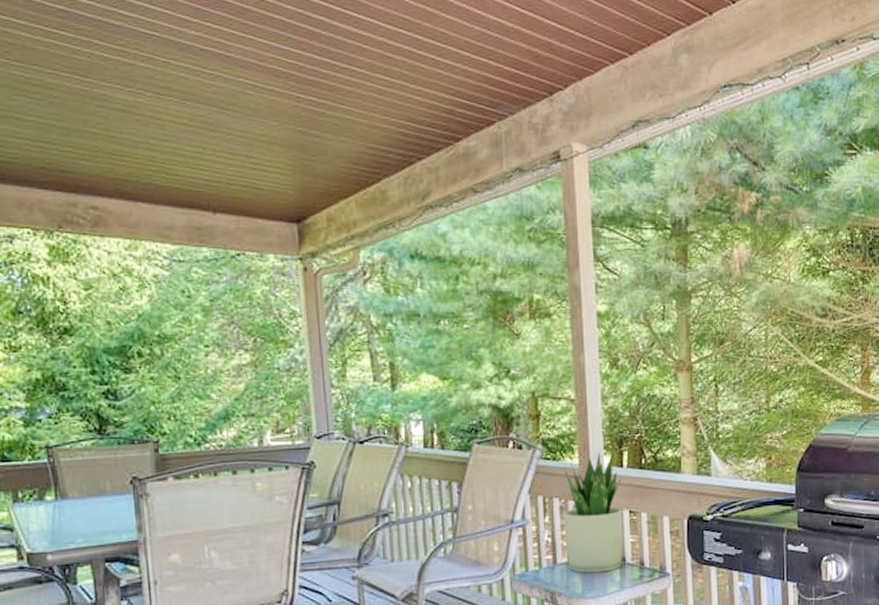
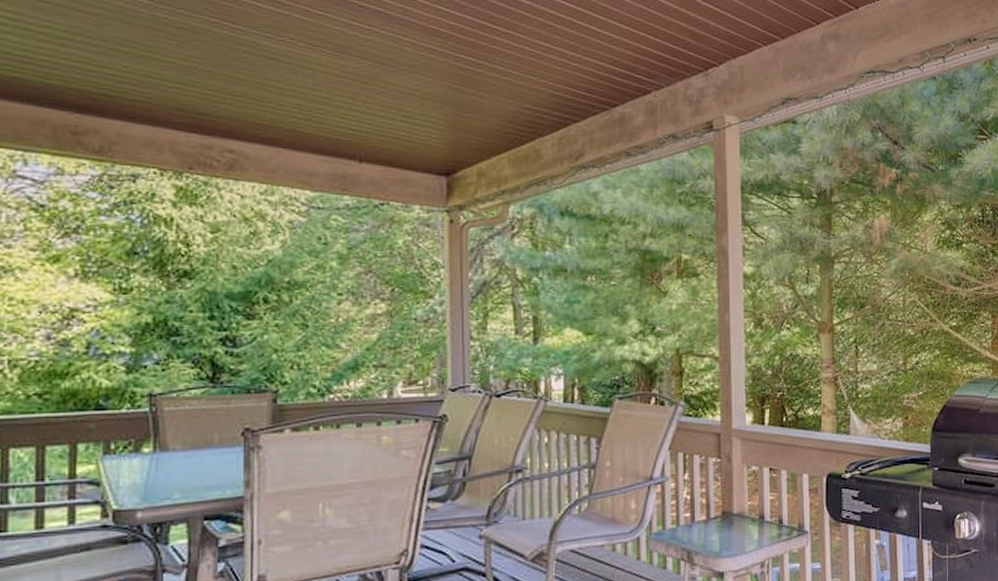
planter: present [564,452,623,574] -> none [704,409,763,532]

